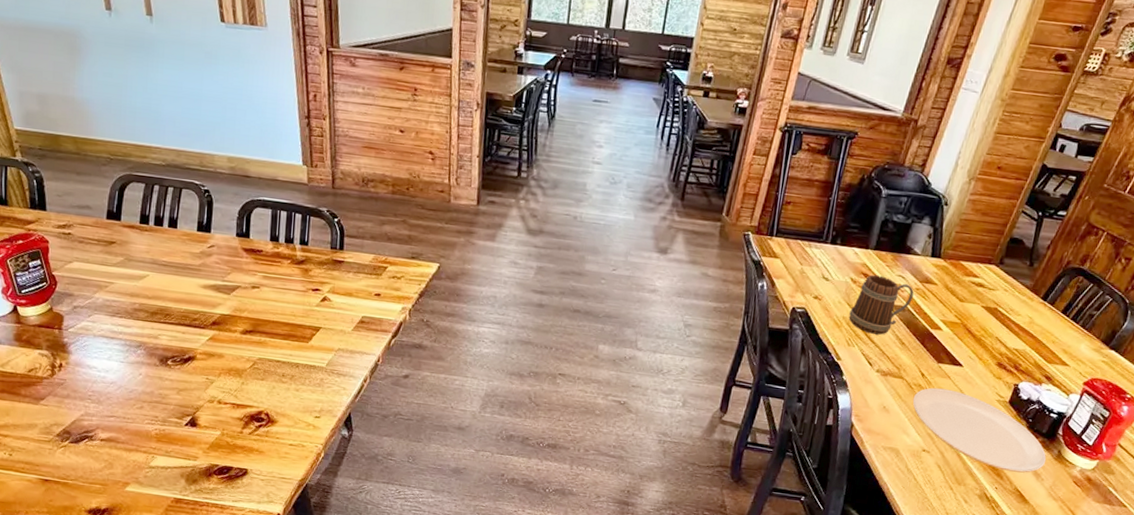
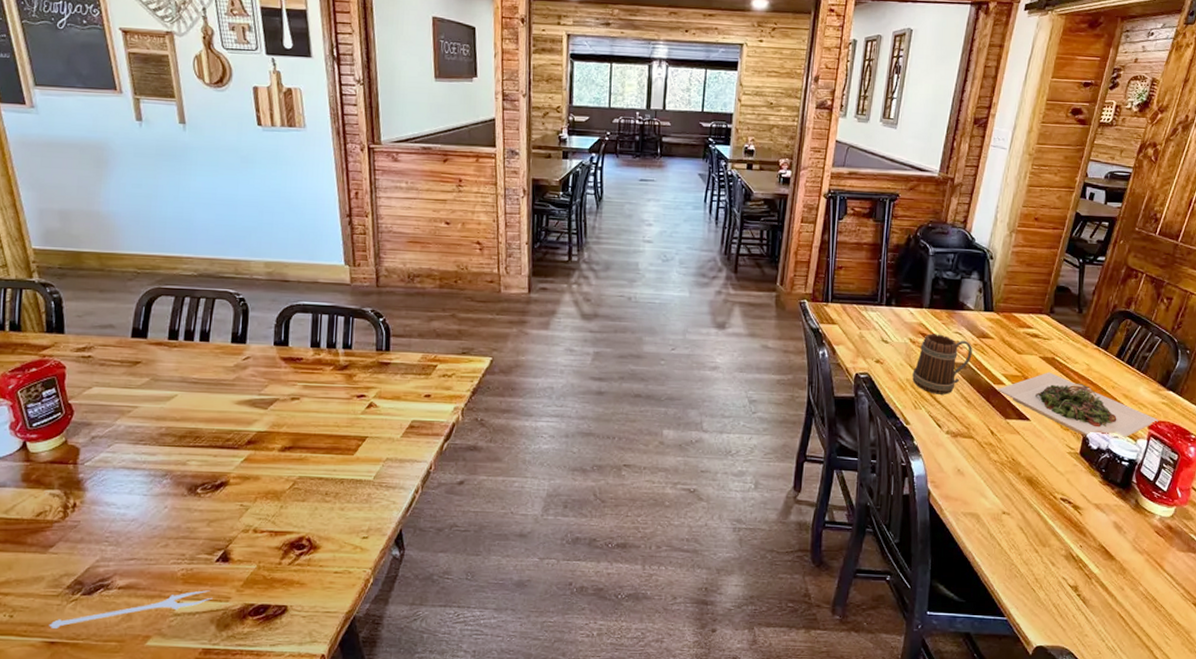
fork: none [42,449,183,469] -> present [48,590,213,628]
plate: present [912,387,1047,473] -> none [986,445,1126,527]
salad: none [933,321,1096,393] -> present [997,372,1159,439]

